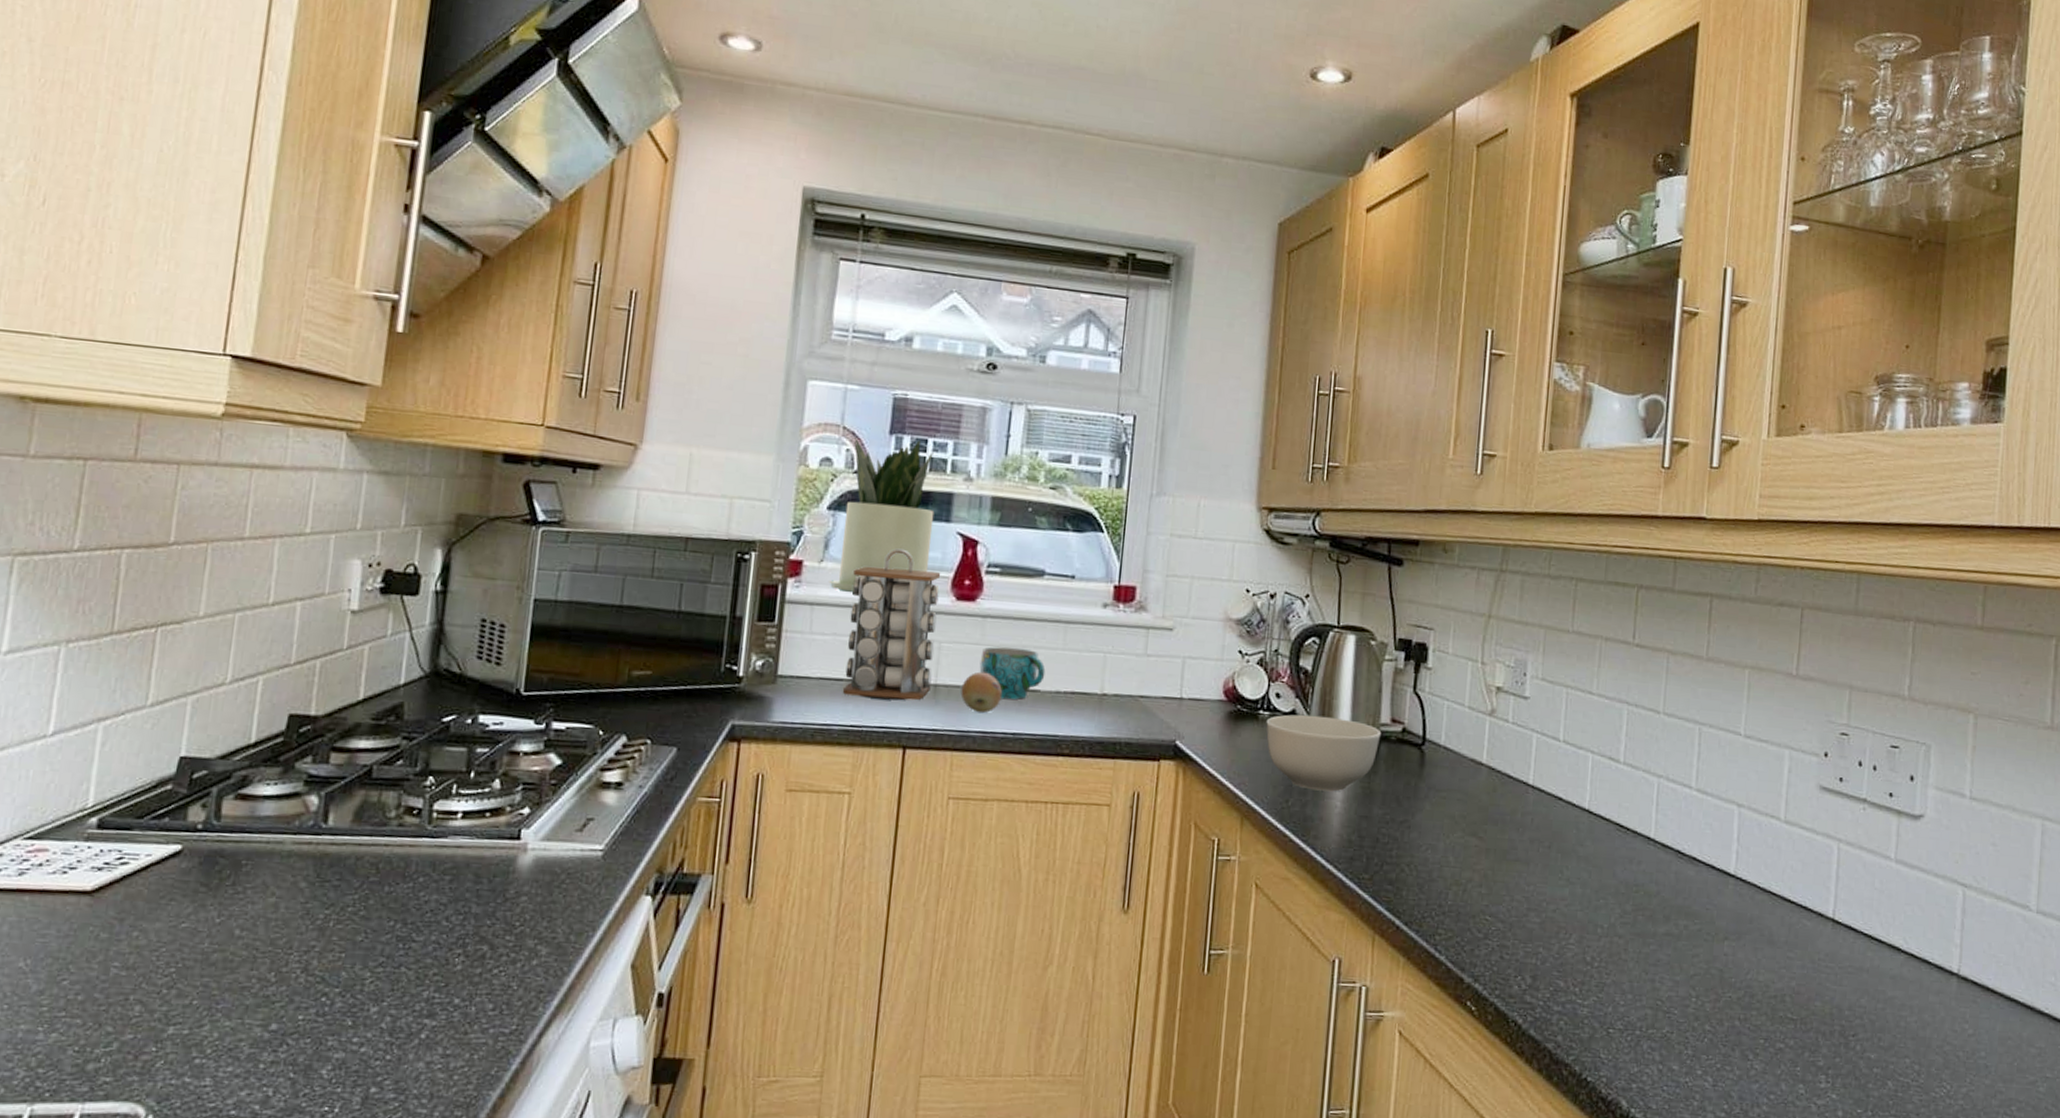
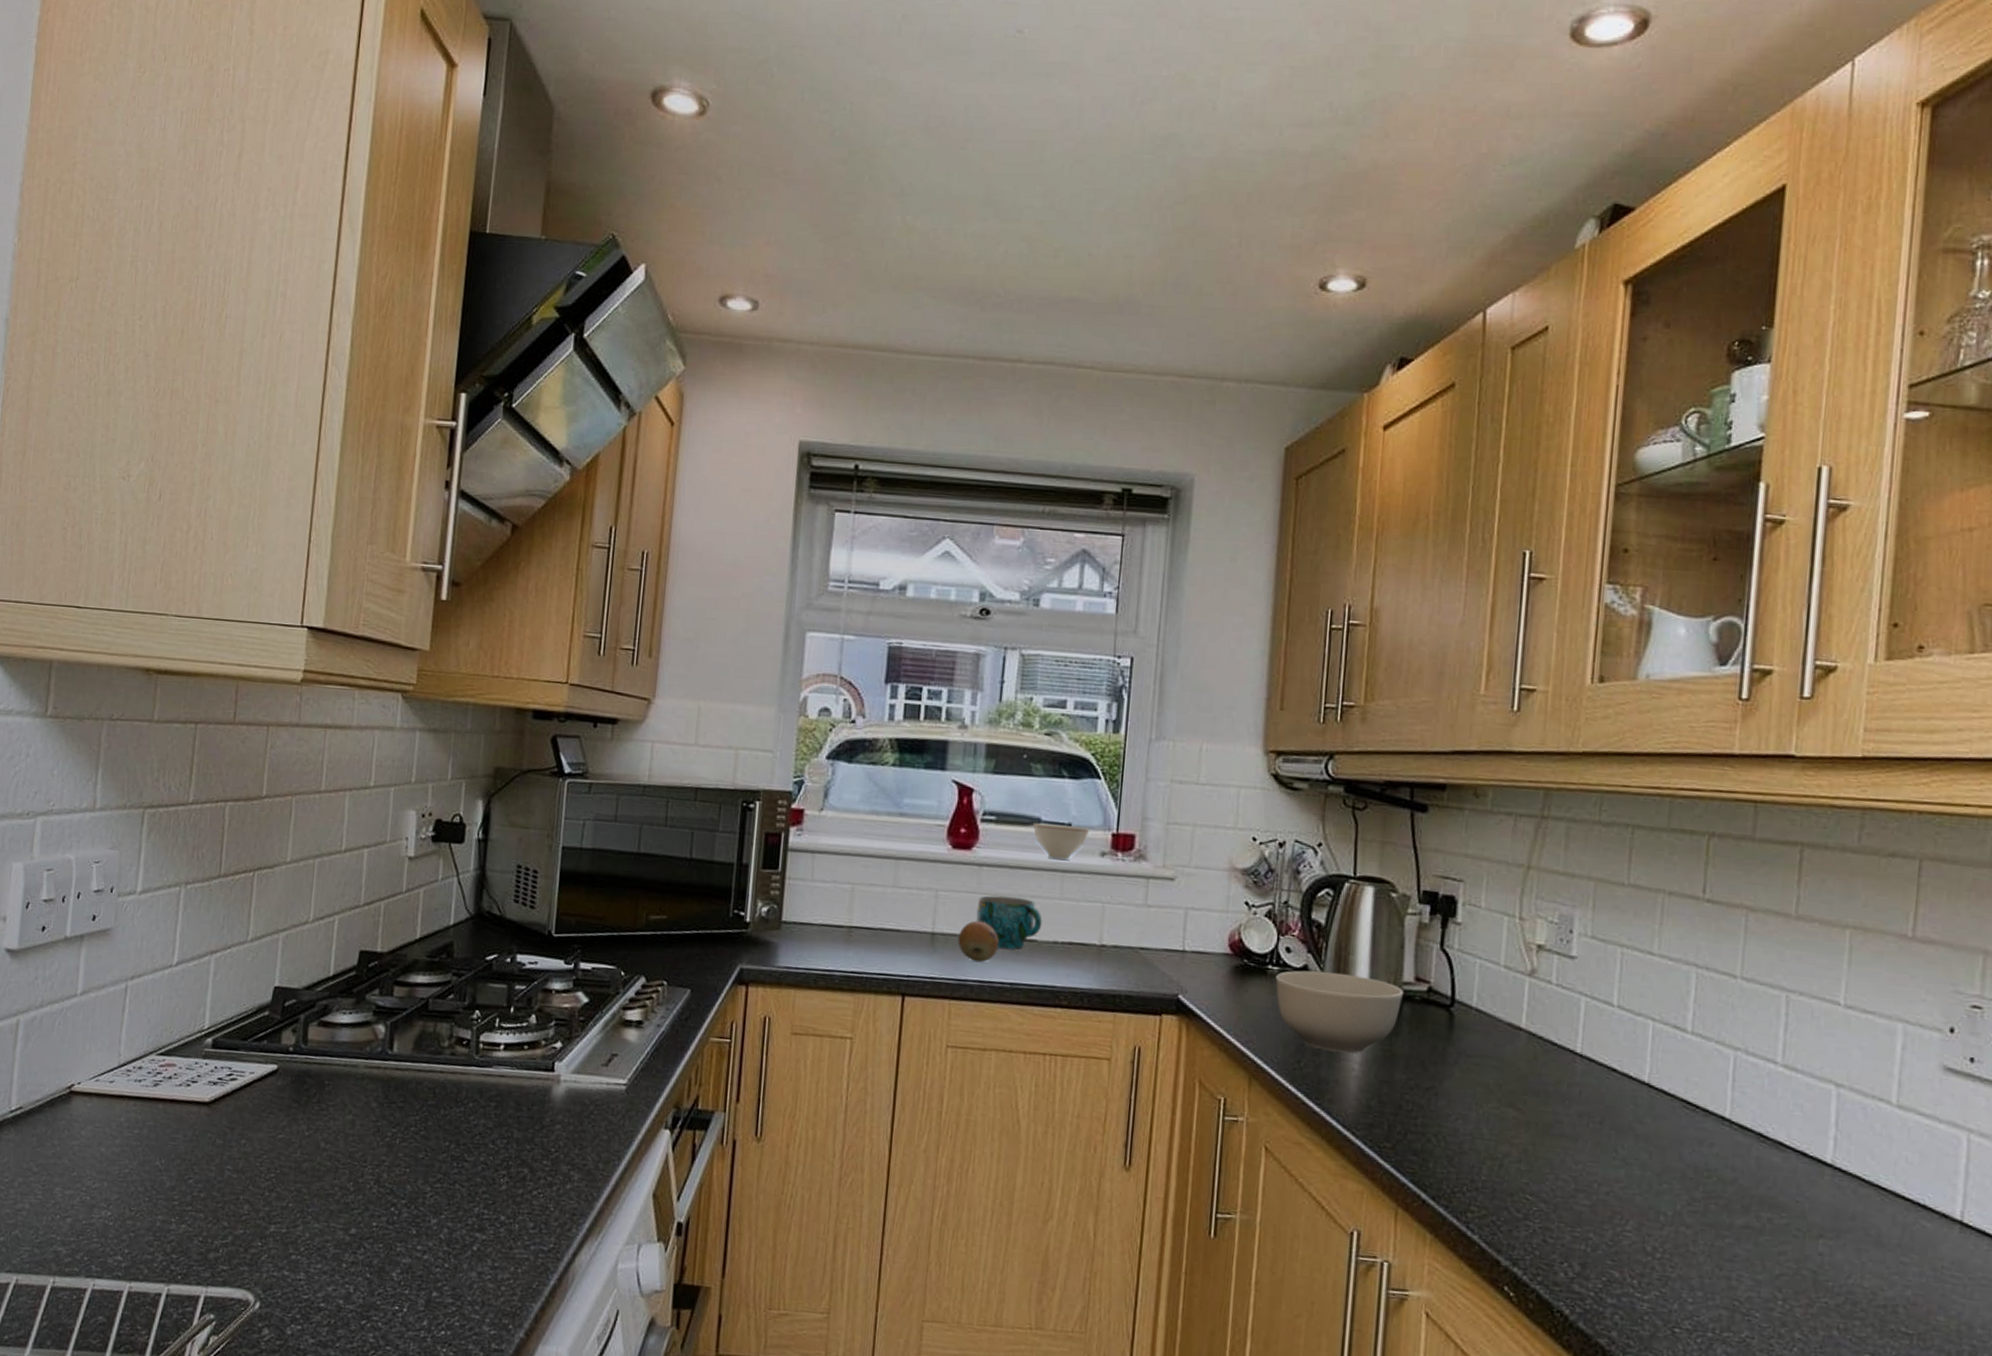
planter: present [829,436,935,594] -> none [829,686,930,842]
spice rack: present [843,548,941,701] -> none [844,797,937,948]
bowl: none [1037,575,1093,611] -> present [1033,823,1090,860]

